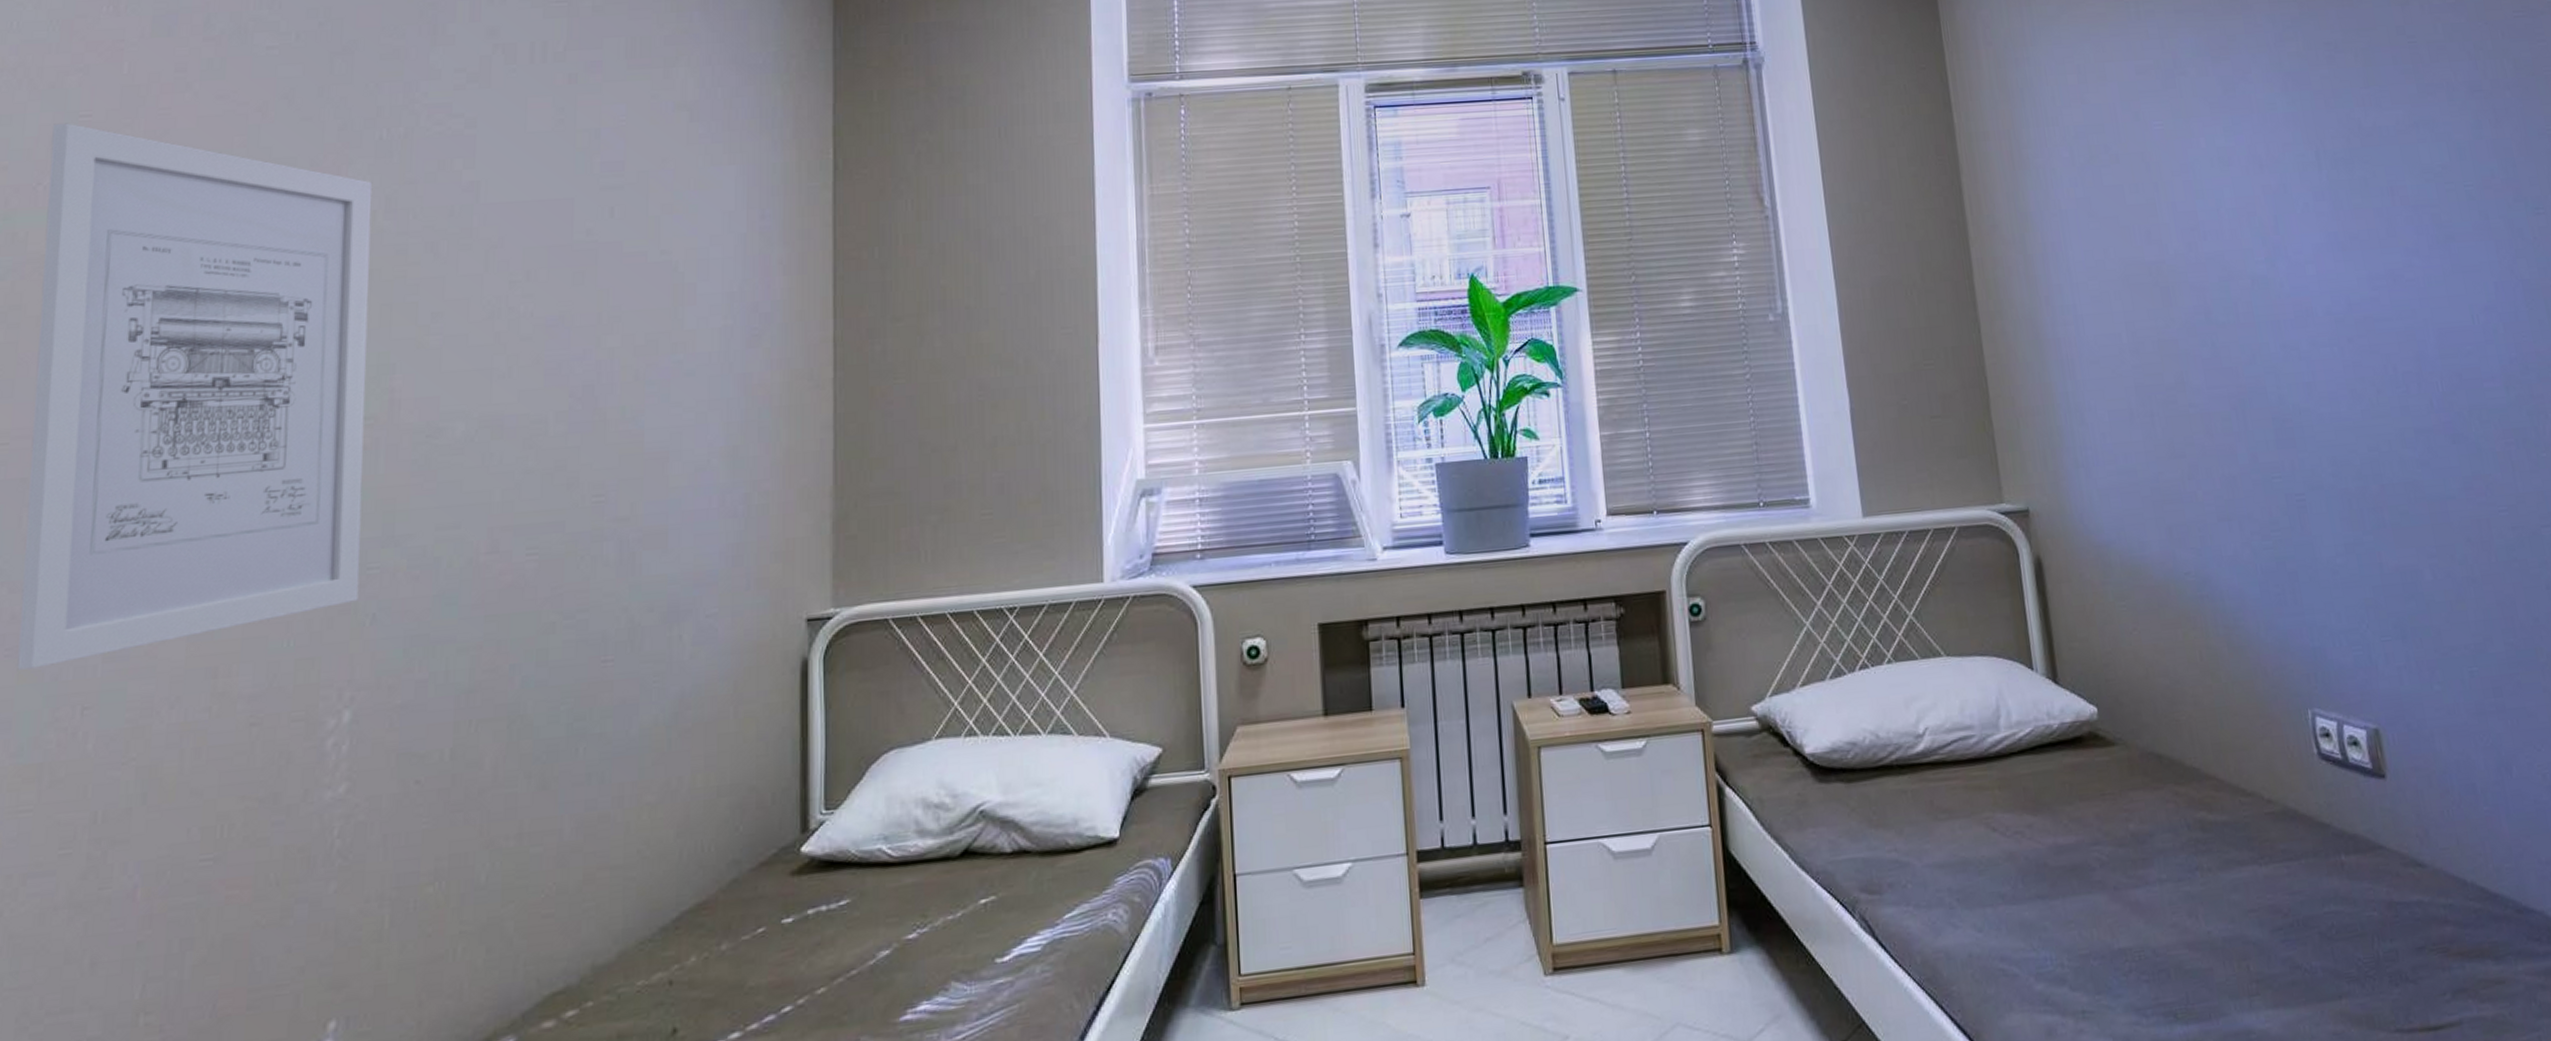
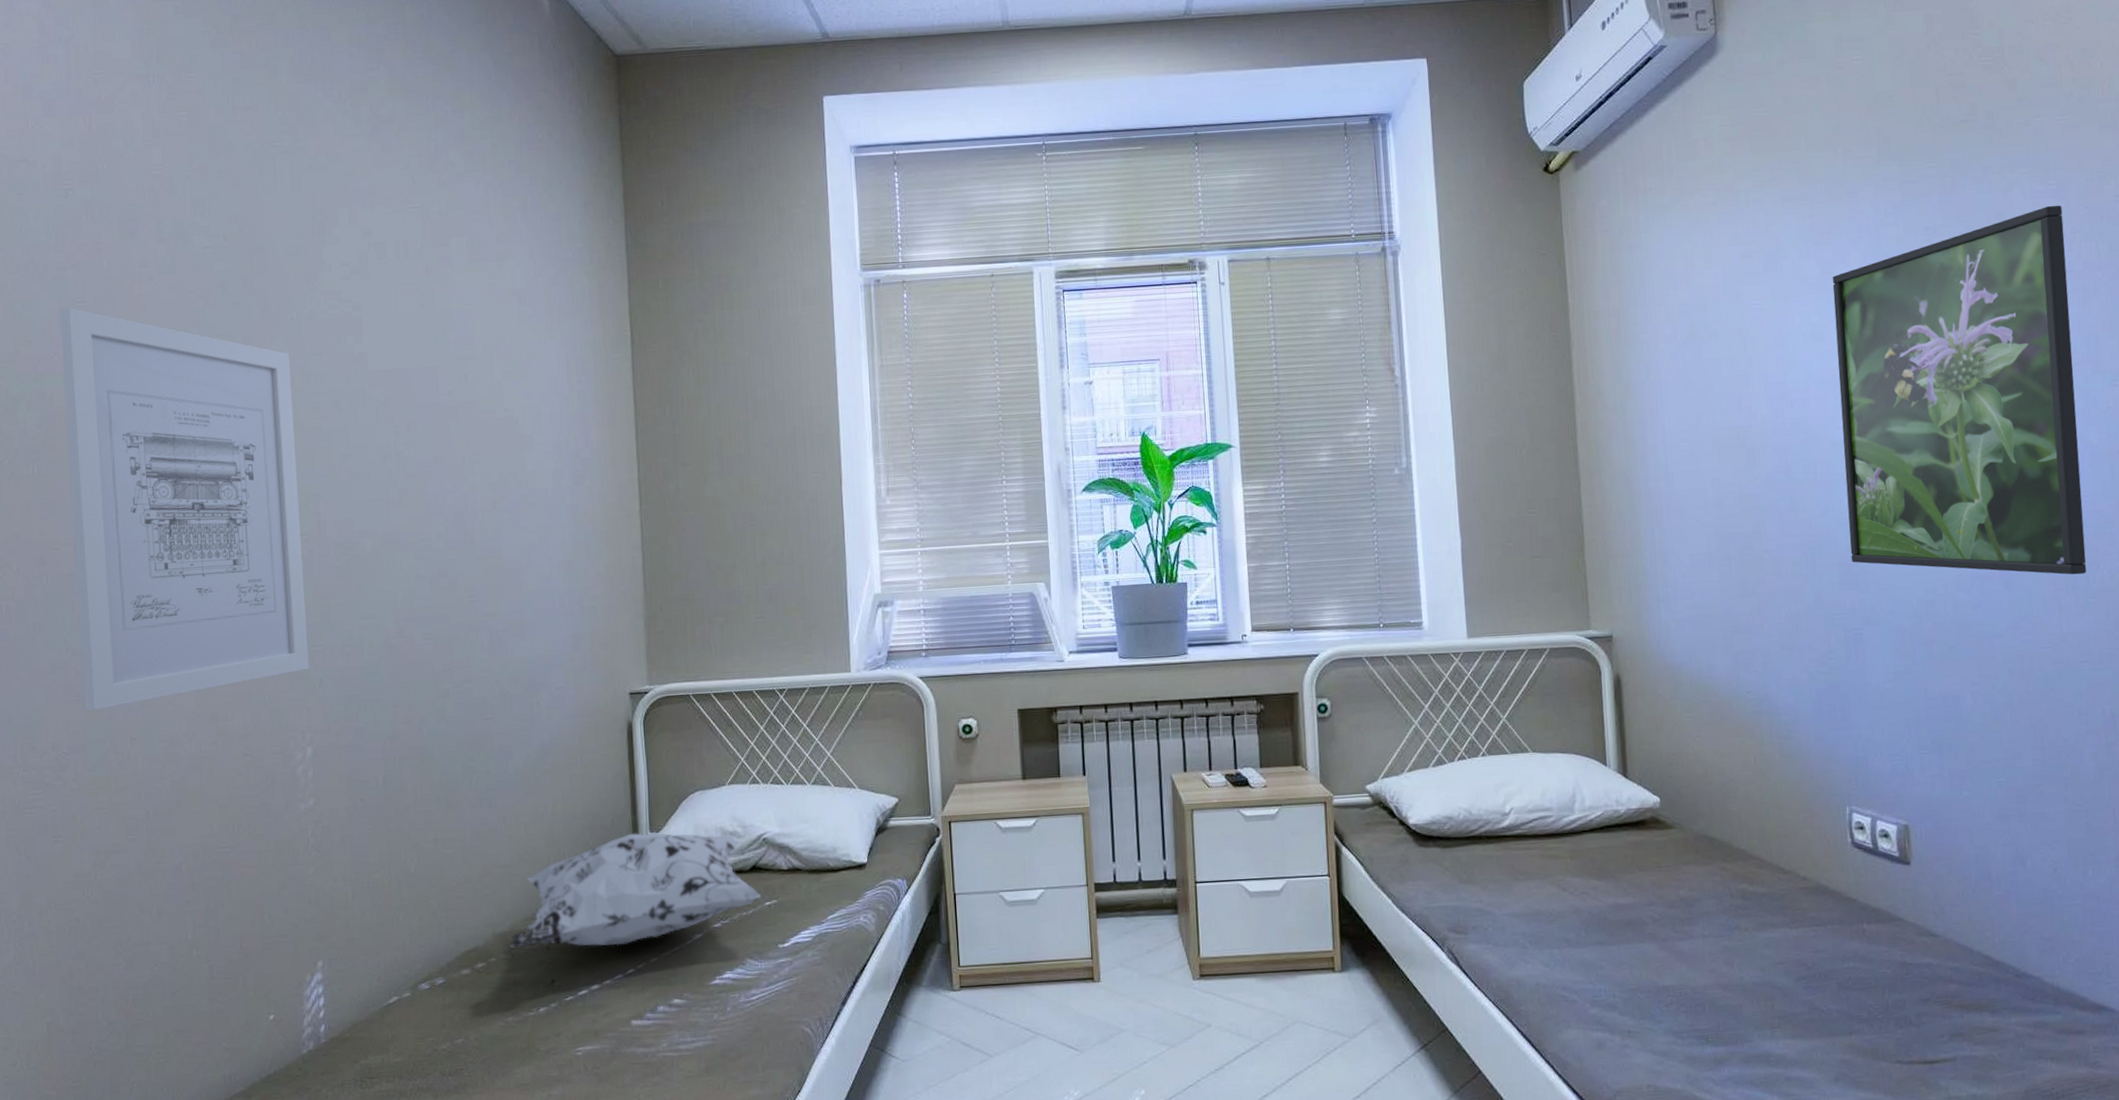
decorative pillow: none [616,807,974,985] -> present [510,832,761,948]
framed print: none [2234,20,2535,427] -> present [1832,205,2087,575]

